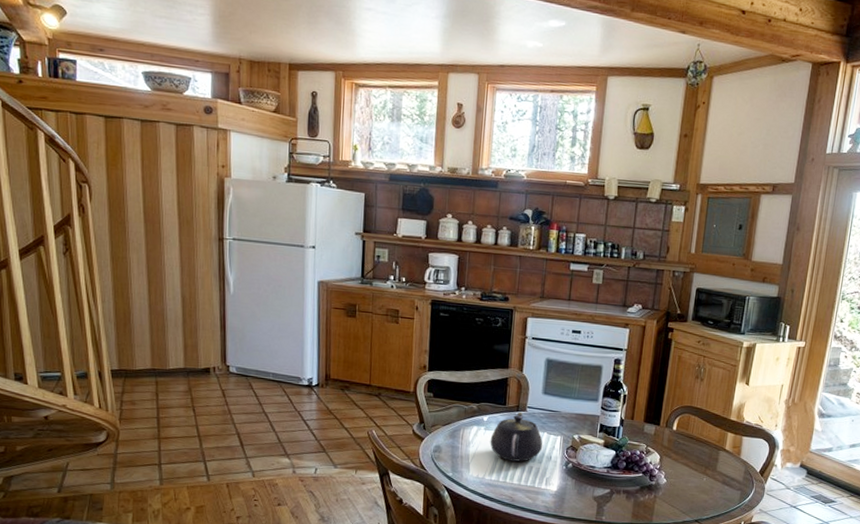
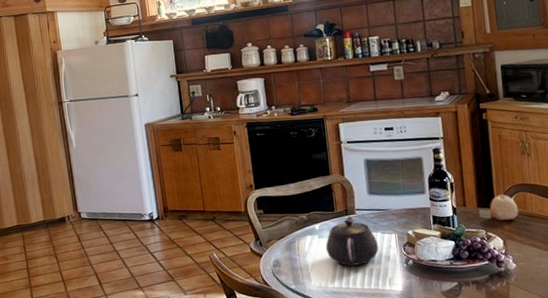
apple: none [654,413,681,439] -> present [489,194,519,221]

